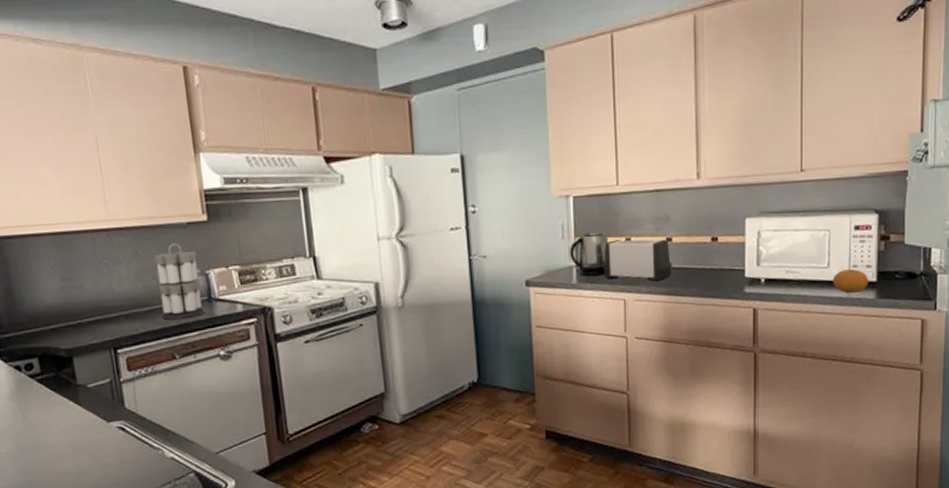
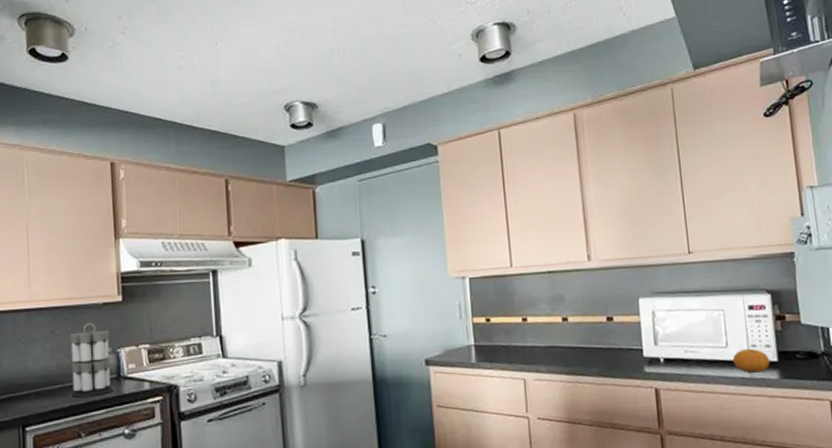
kettle: present [569,232,609,277] -> none [467,312,506,356]
toaster: present [603,239,672,282] -> none [501,319,570,362]

